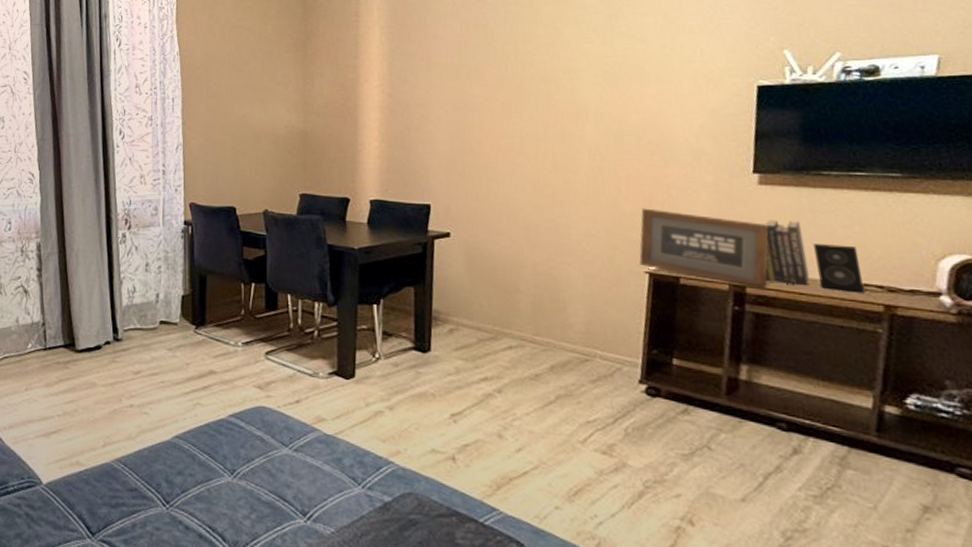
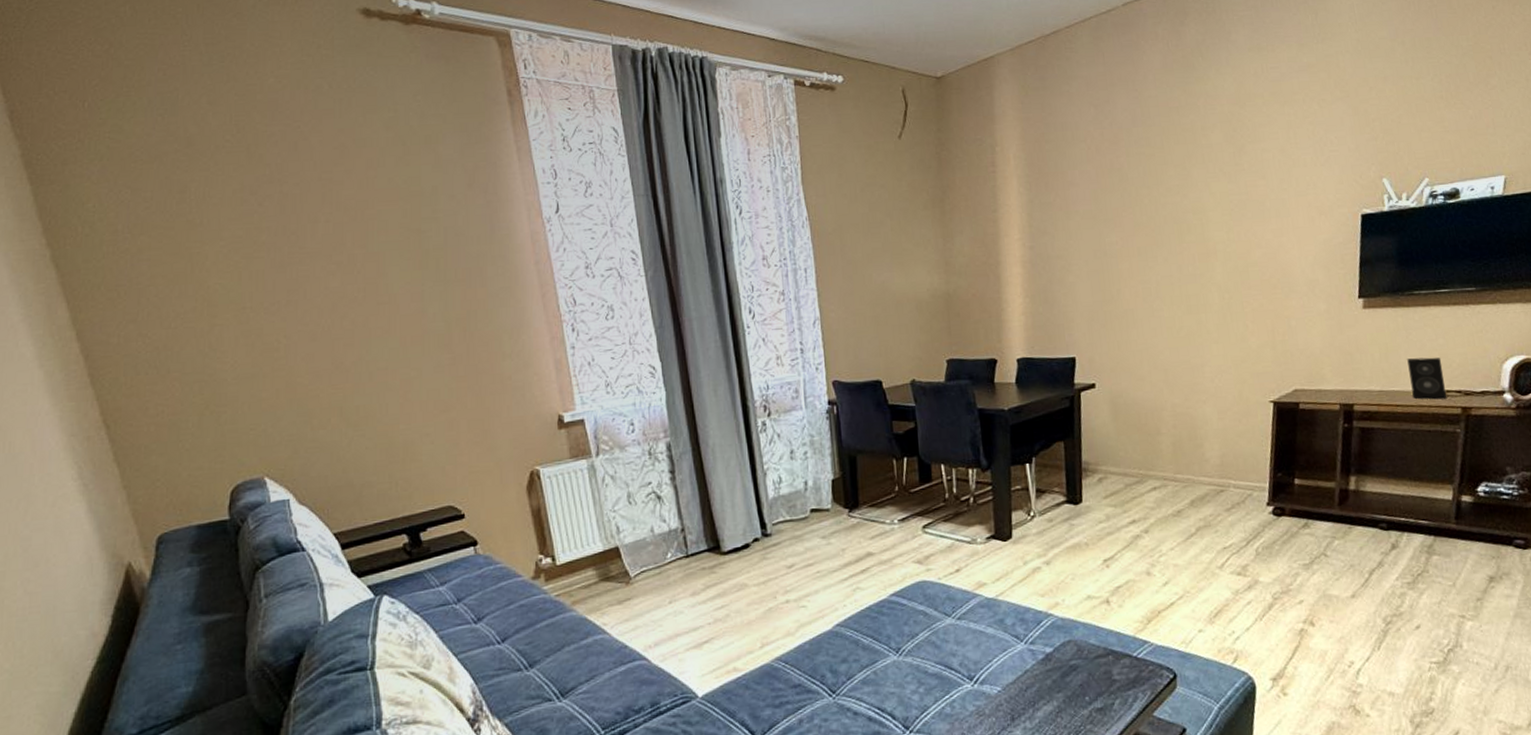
picture frame: present [639,208,769,290] -> none [1265,340,1372,406]
books: present [765,220,810,285] -> none [1369,339,1404,398]

